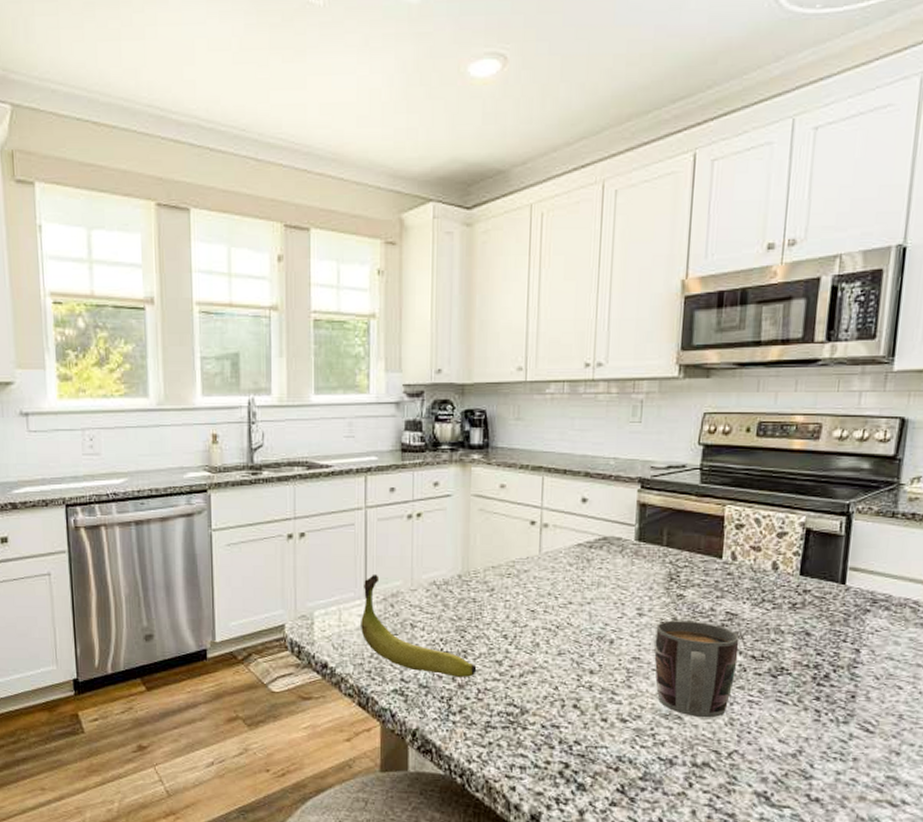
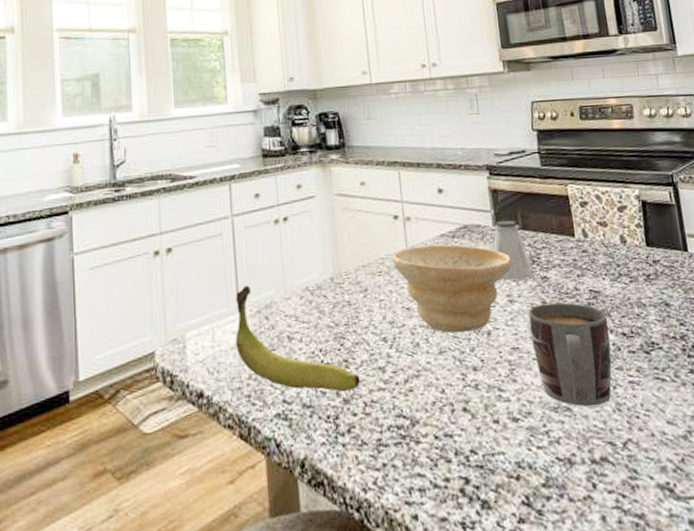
bowl: none [524,553,648,639] -> present [392,244,512,334]
saltshaker: none [631,535,669,595] -> present [493,220,534,281]

